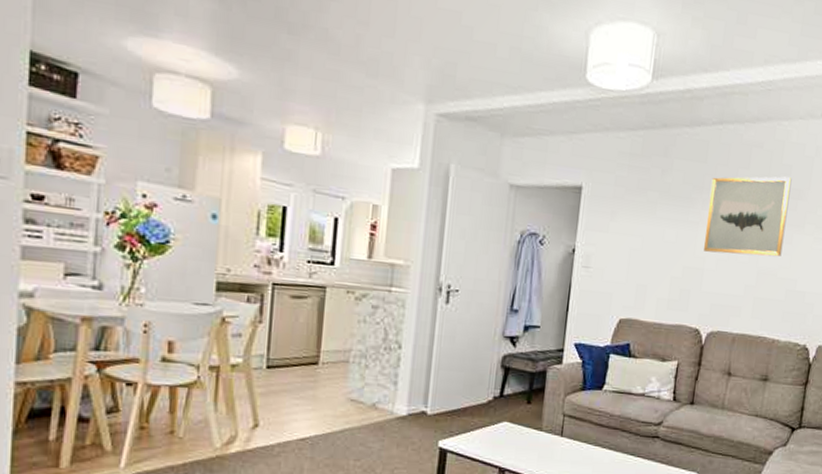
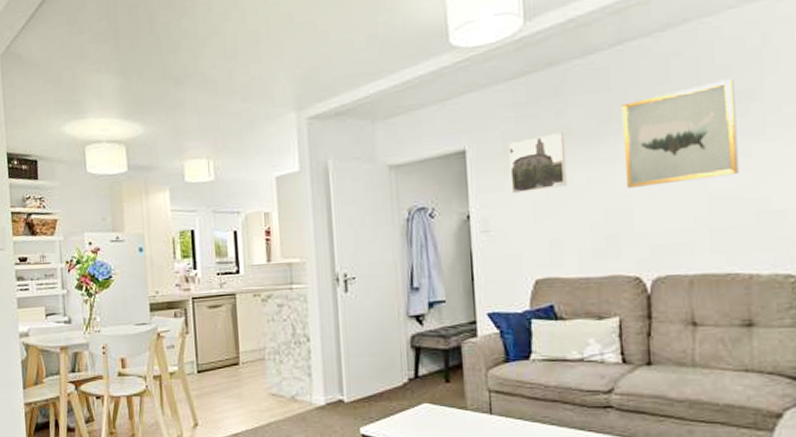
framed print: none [614,189,665,240] -> present [509,132,568,194]

